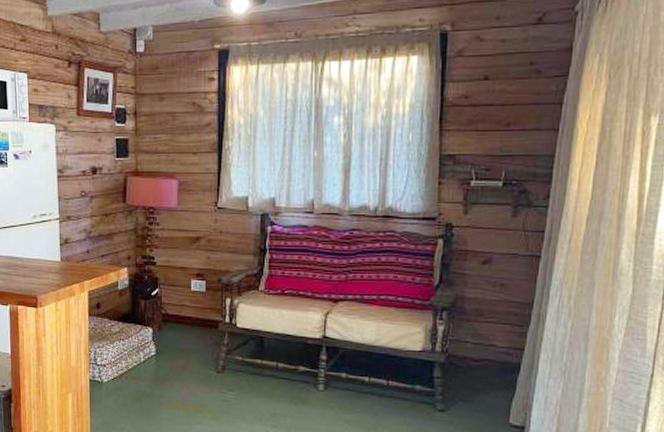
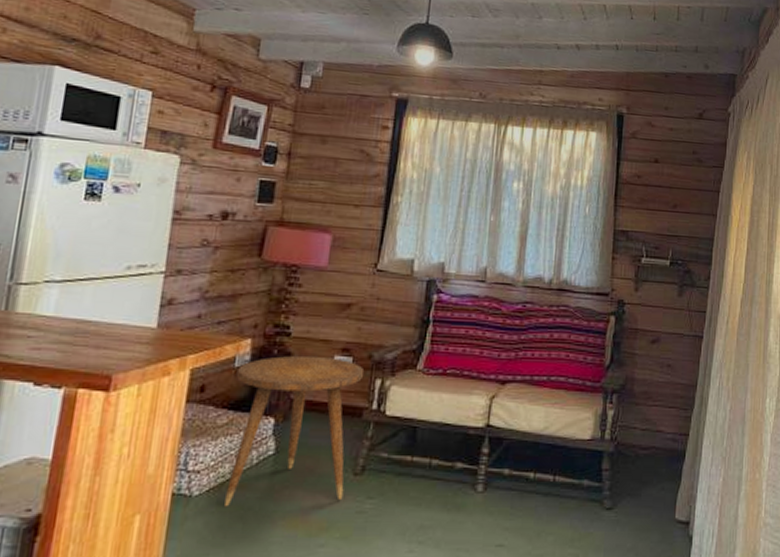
side table: none [120,280,216,392] -> present [225,355,365,507]

